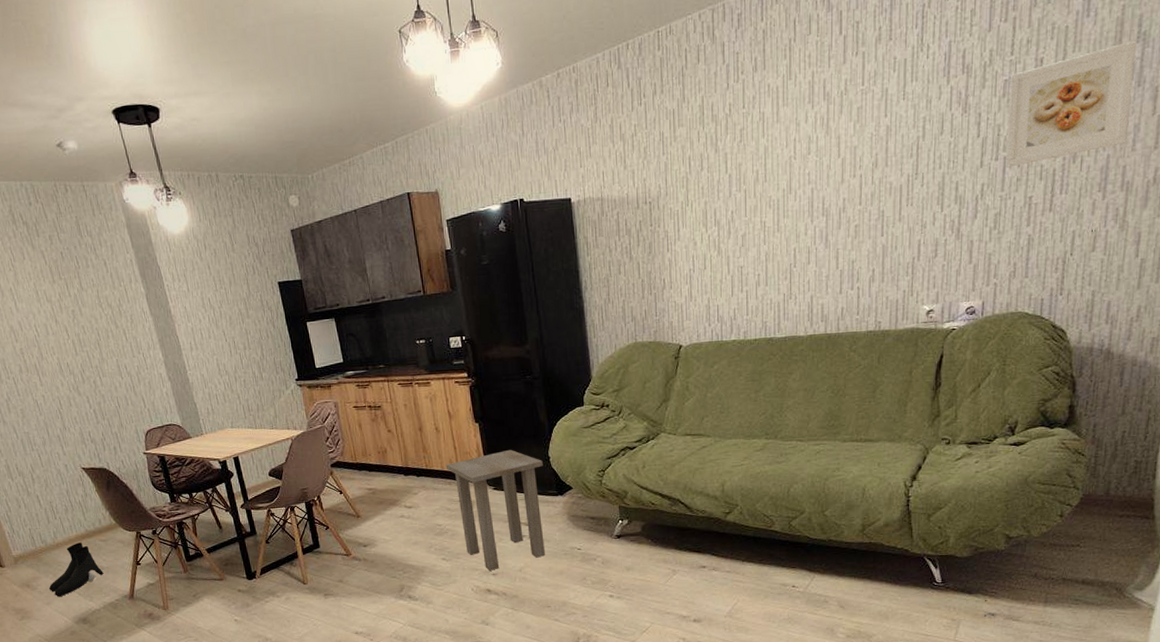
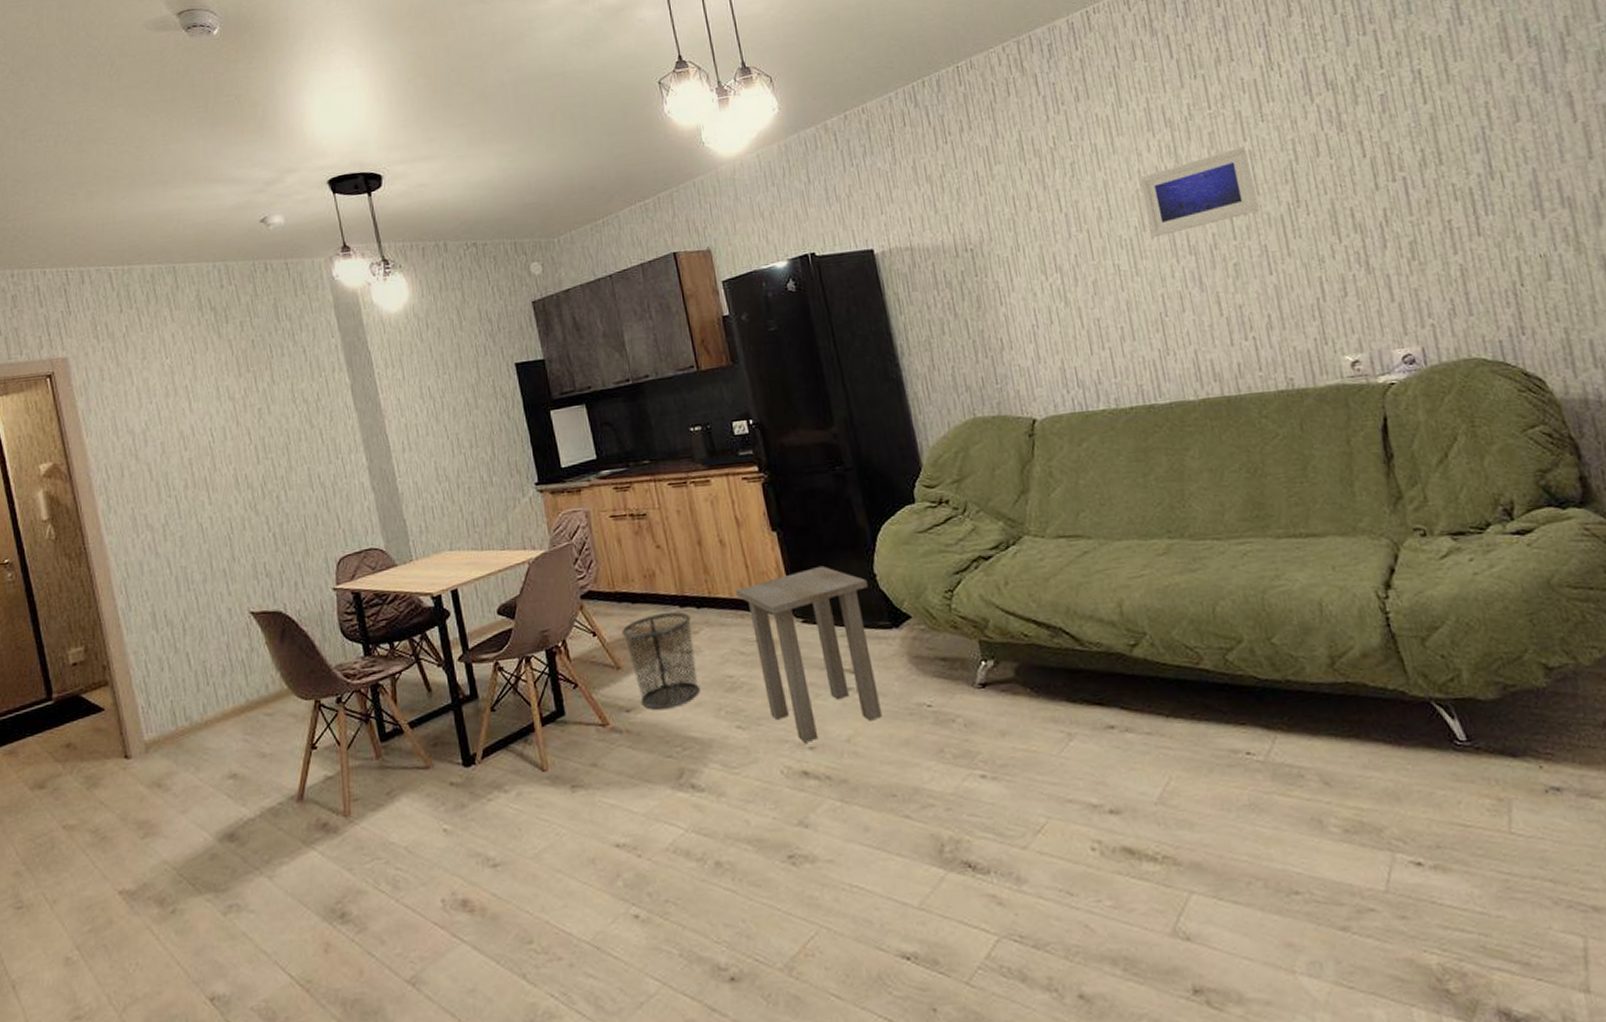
boots: present [49,542,104,597] -> none [188,718,265,802]
trash can: none [361,479,417,546] -> present [622,612,700,710]
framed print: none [793,121,886,200] -> present [1138,145,1261,238]
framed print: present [1006,40,1137,168] -> none [1386,45,1552,189]

